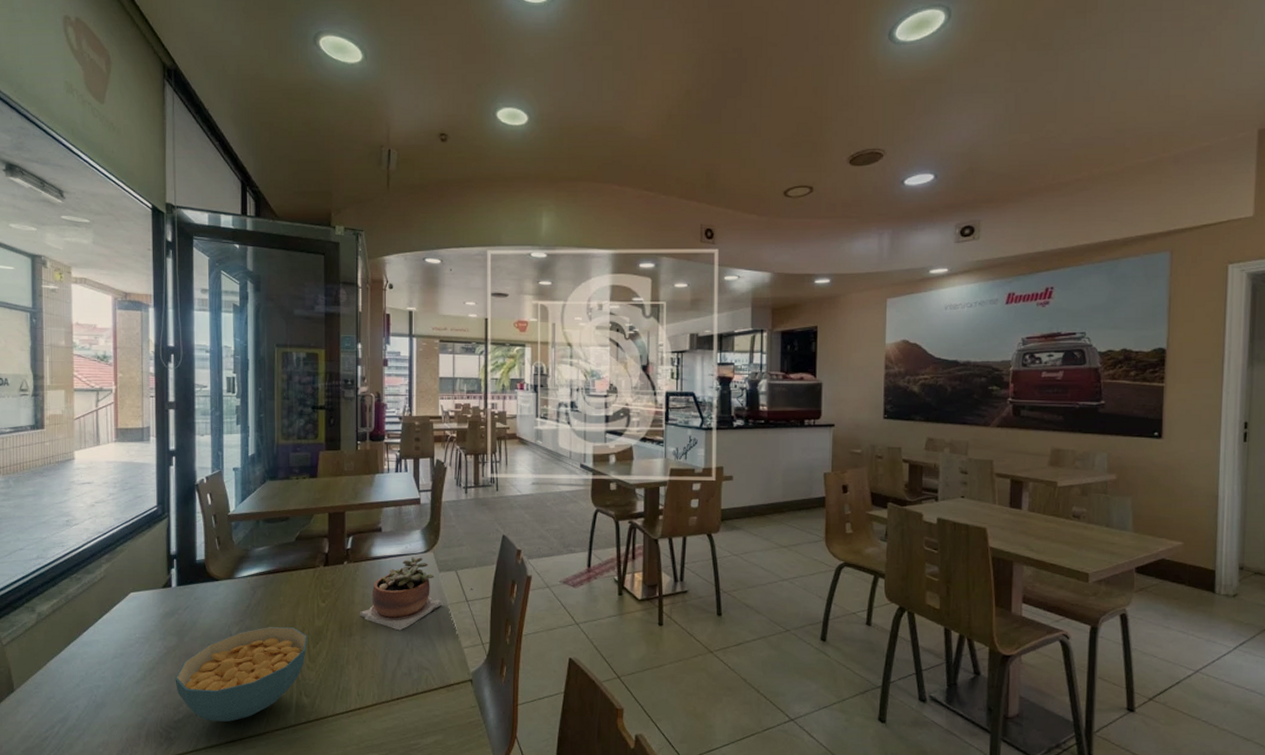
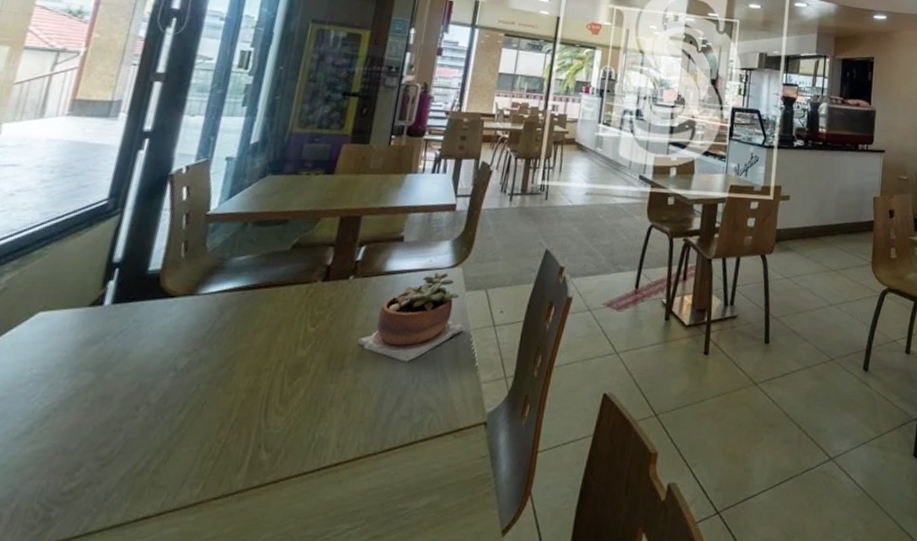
cereal bowl: present [175,627,308,722] -> none [76,358,284,490]

